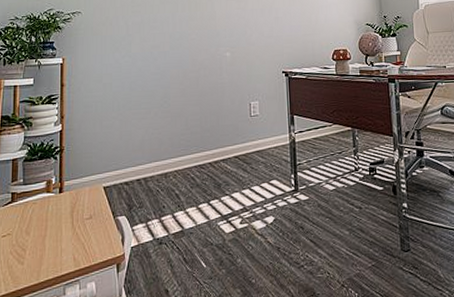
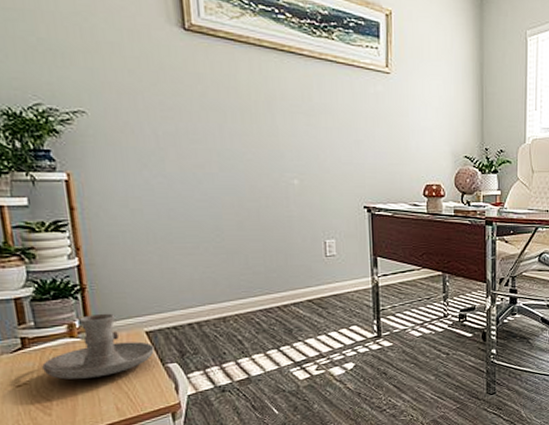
candle holder: none [23,171,109,231] -> present [42,313,155,380]

